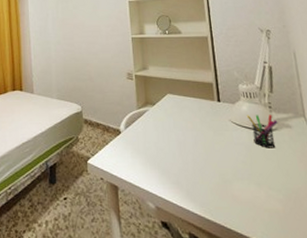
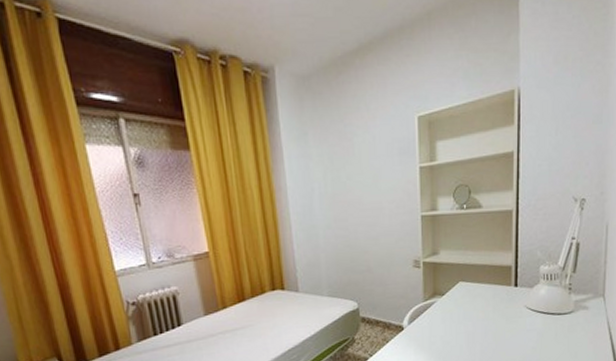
pen holder: present [246,115,278,148] -> none [543,297,576,332]

